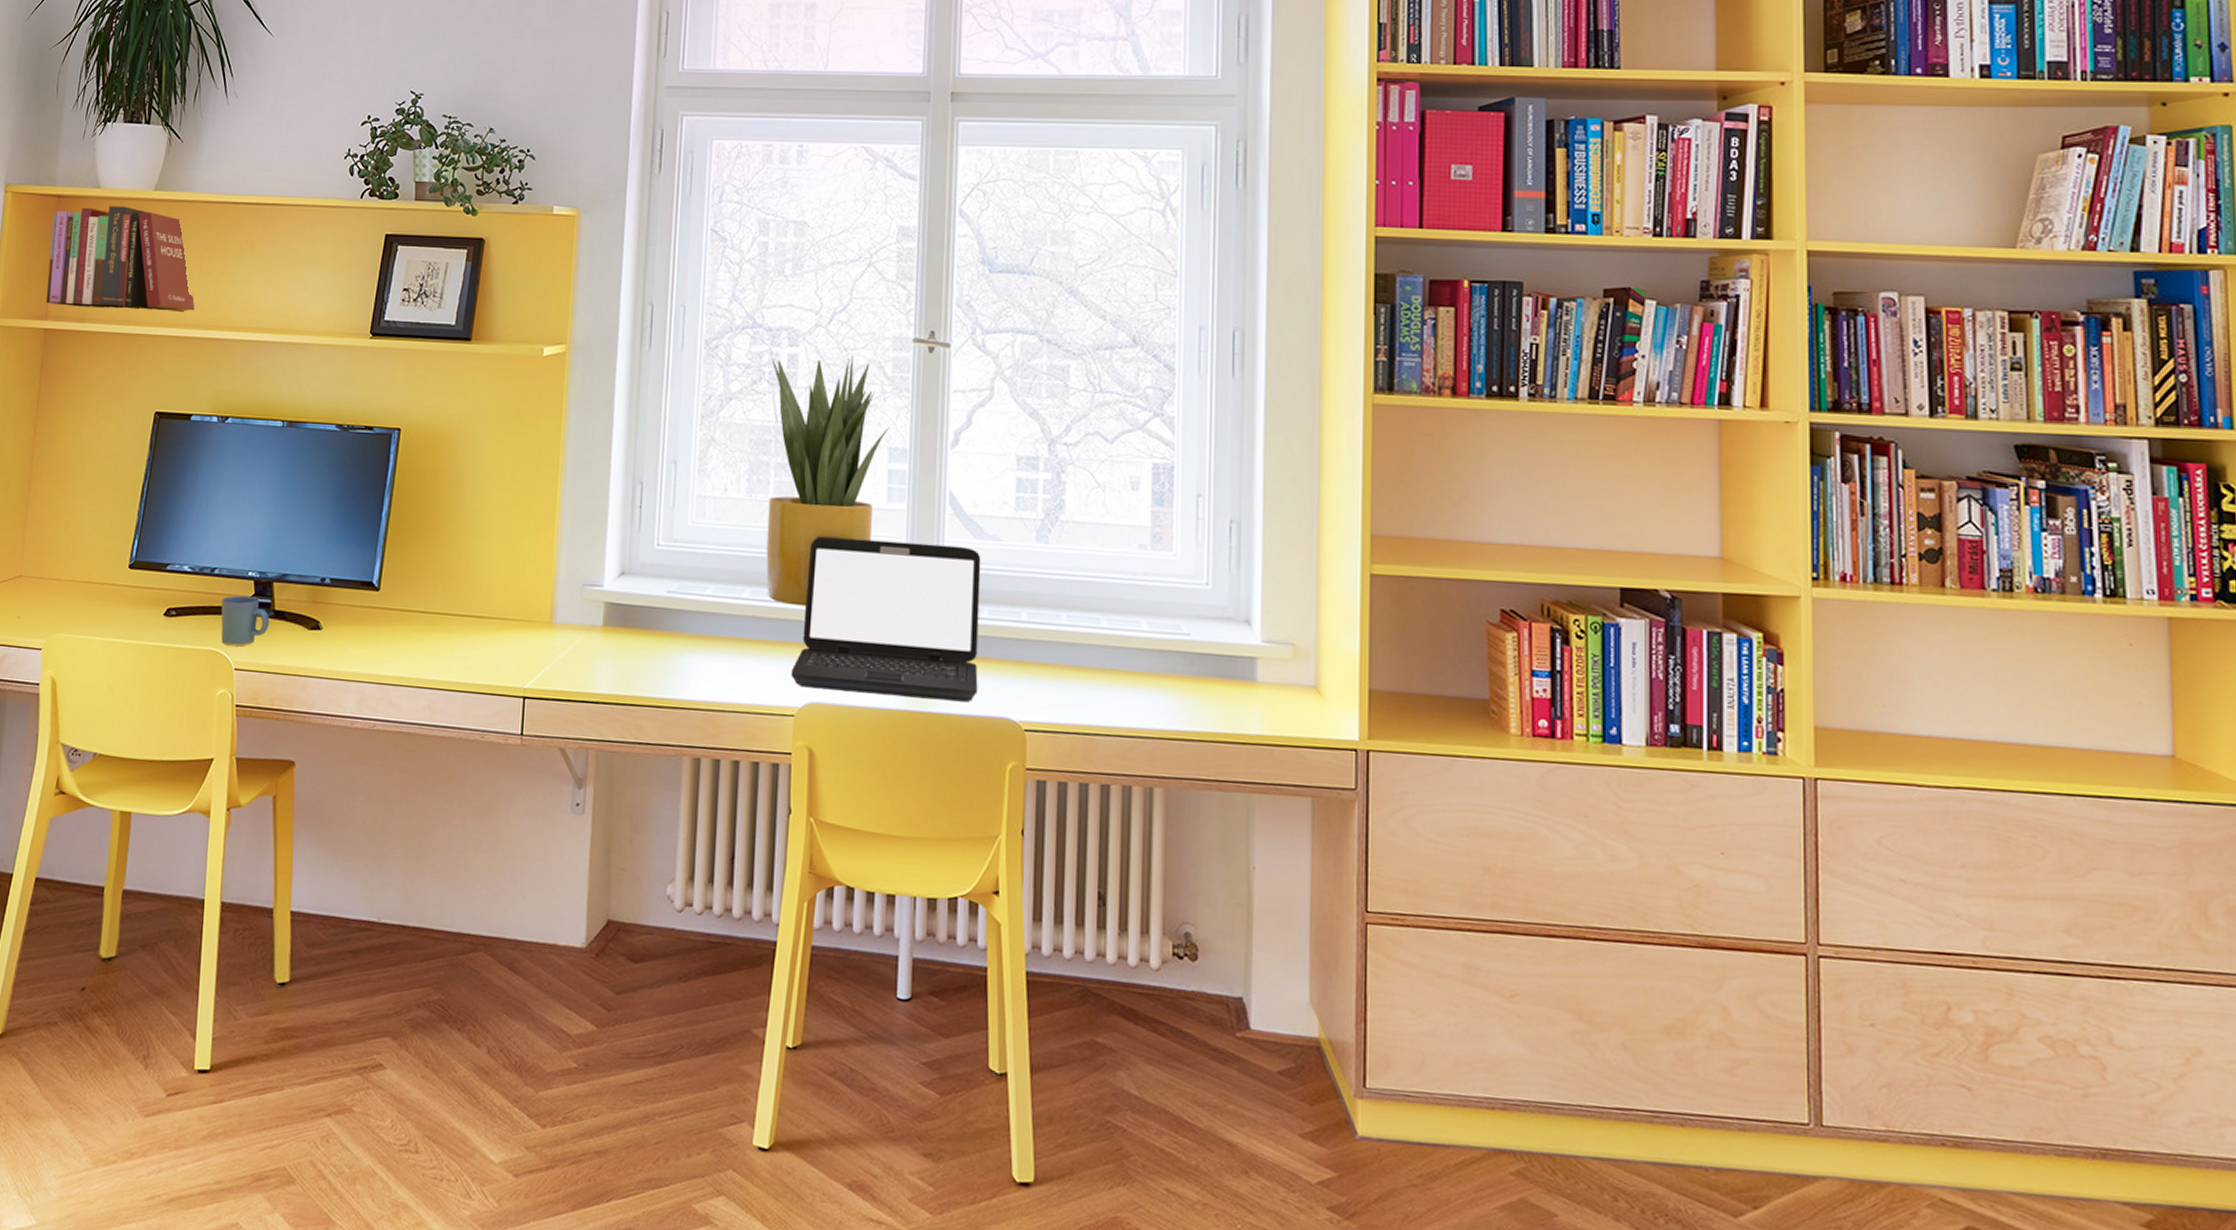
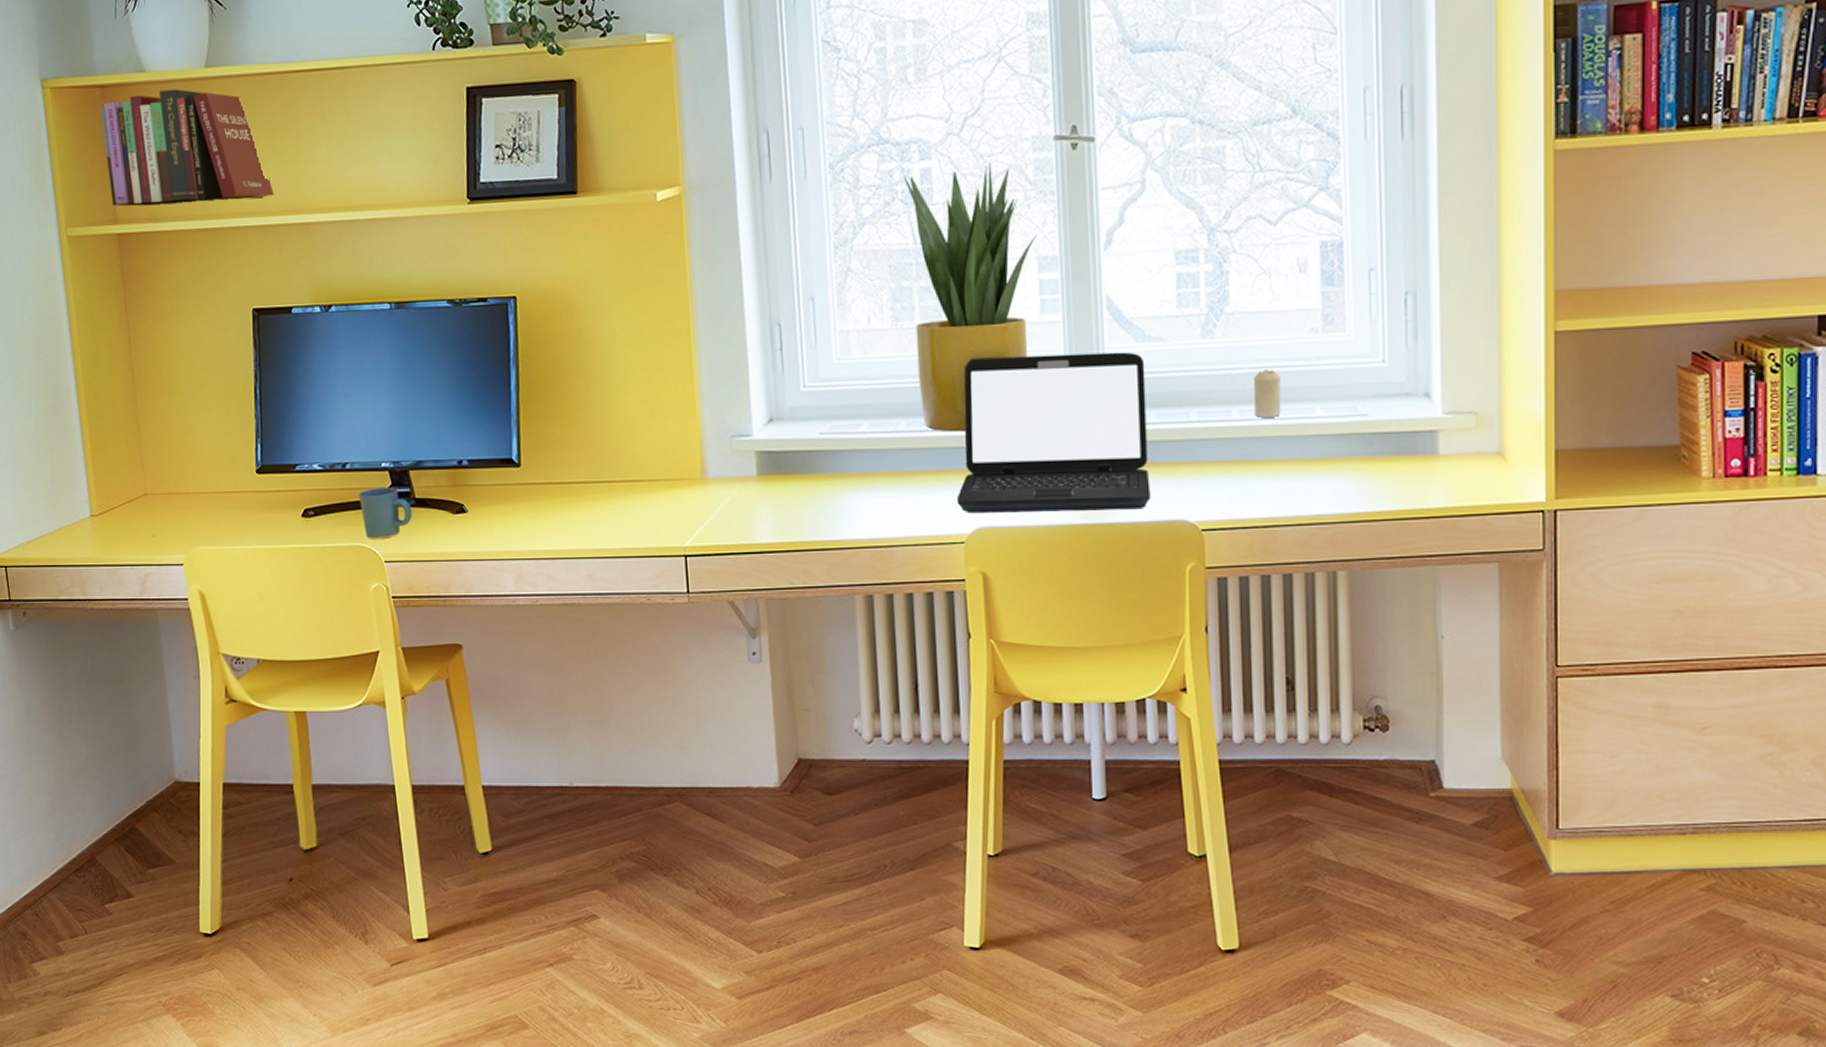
candle: none [1081,579,1109,626] -> present [1253,369,1281,417]

